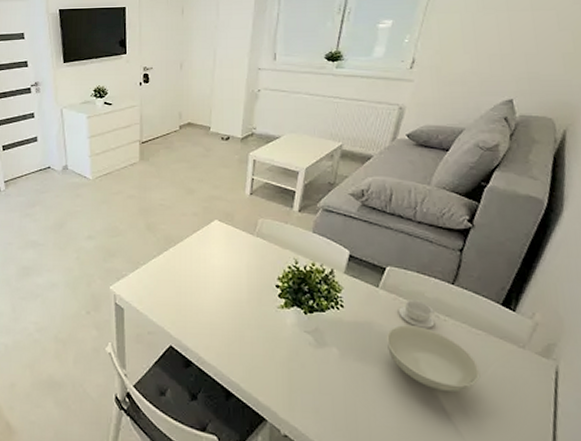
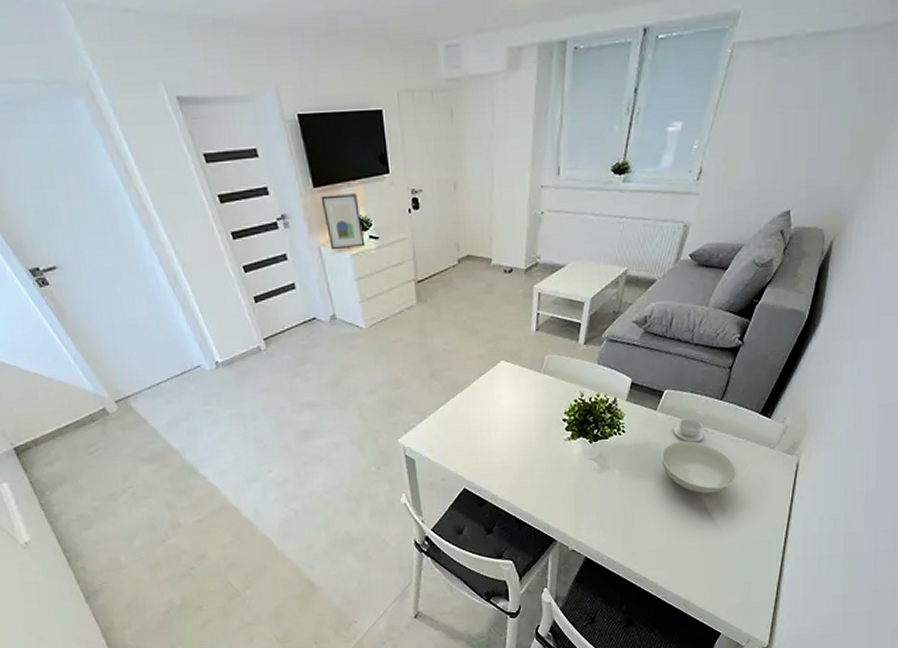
picture frame: none [68,68,100,112] -> present [321,193,366,251]

